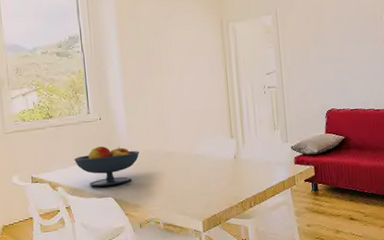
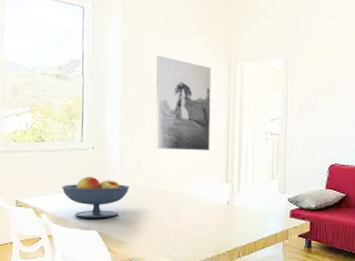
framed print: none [151,24,213,114] -> present [155,55,212,151]

